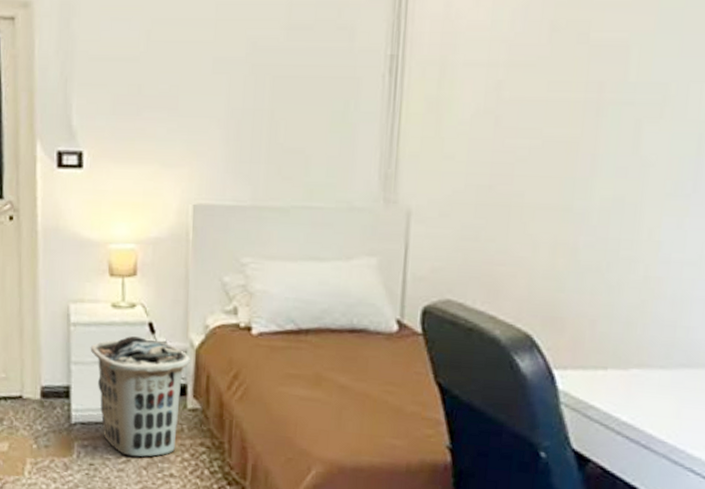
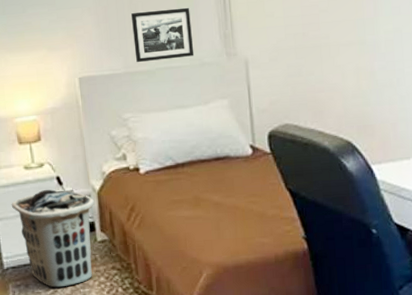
picture frame: none [267,132,346,197] -> present [131,7,195,63]

